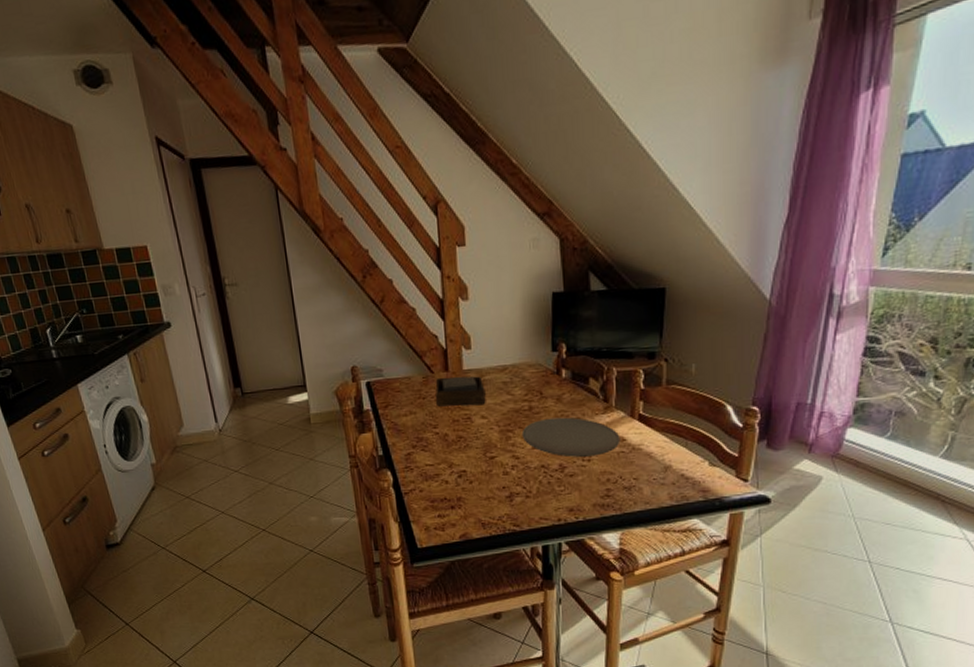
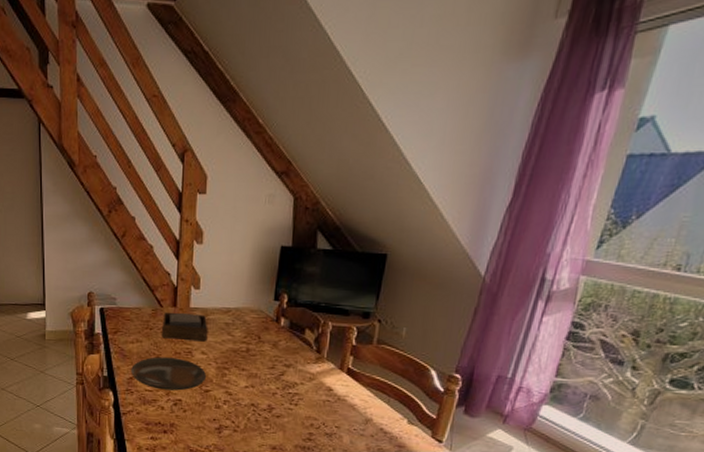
plate: none [408,426,490,463] -> present [131,357,207,391]
plate: present [521,417,621,457] -> none [236,361,328,402]

